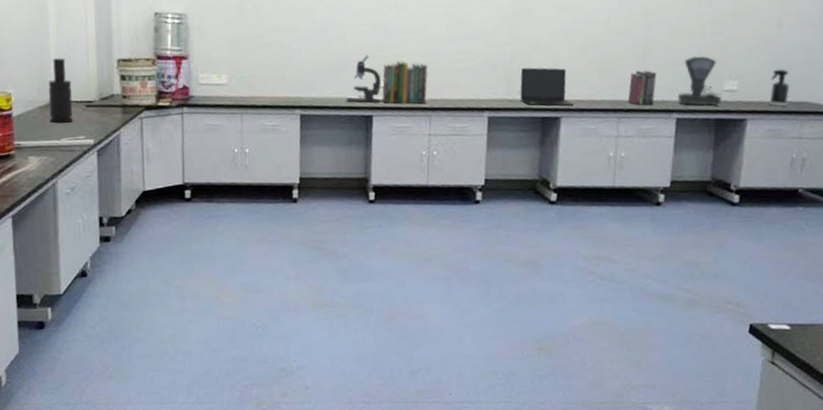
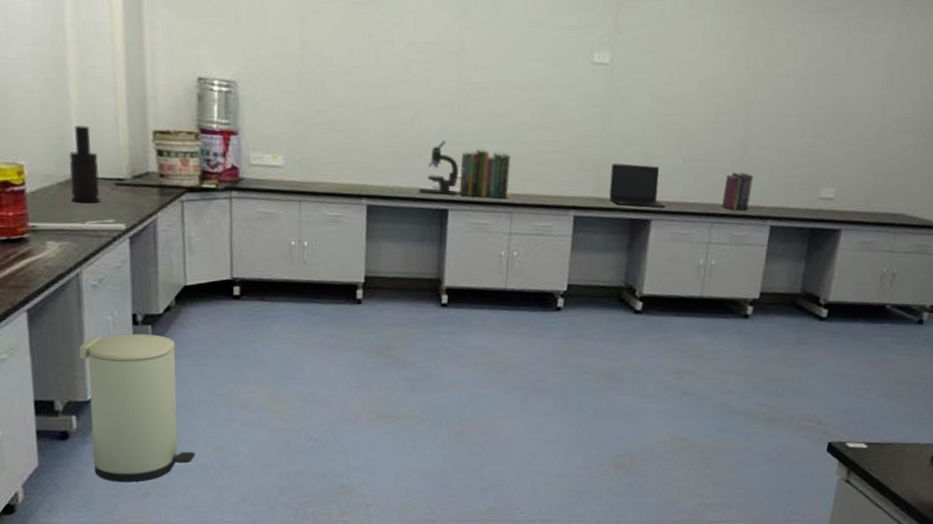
pedal bin: none [54,234,153,367] -> present [79,333,196,483]
scale: present [678,56,722,106] -> none [773,159,818,215]
spray bottle: present [768,69,789,107] -> none [864,178,886,218]

